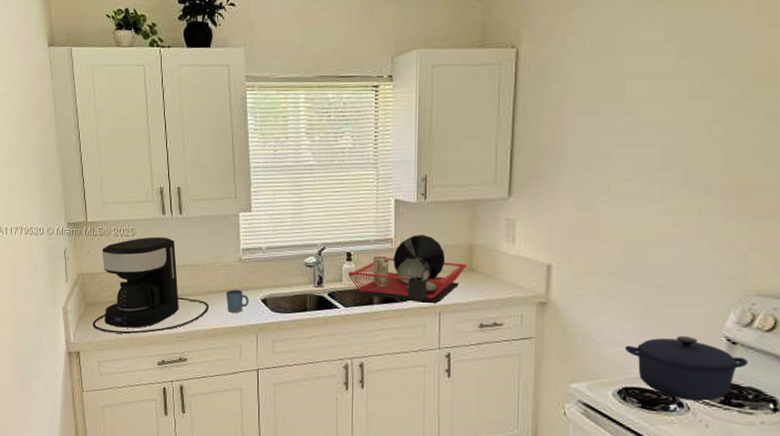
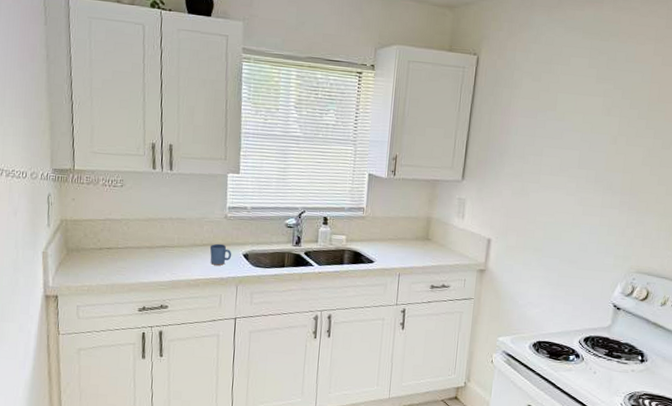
coffee maker: present [92,237,208,334] -> none [73,189,193,281]
dish rack: present [347,235,468,304] -> none [323,206,425,267]
cooking pot: present [624,335,748,401] -> none [541,301,627,354]

